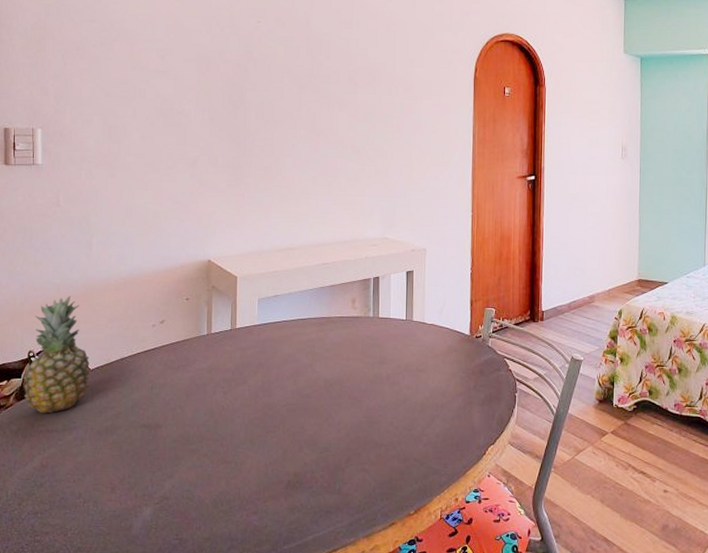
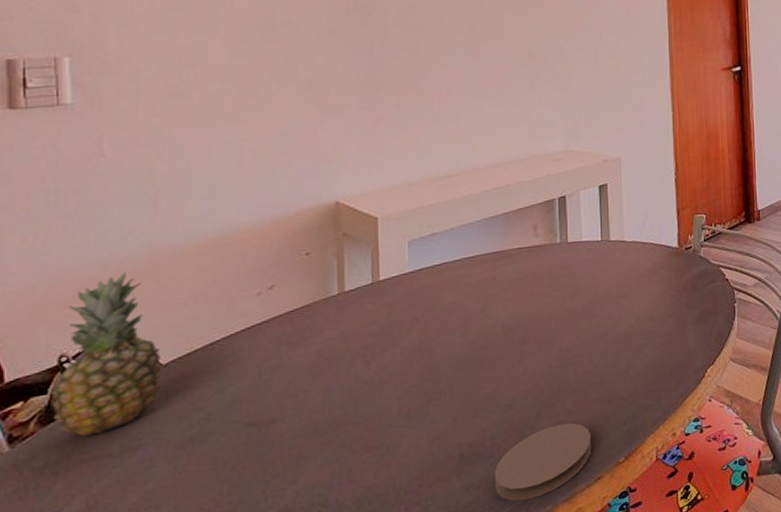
coaster: none [312,471,389,529] -> present [494,423,592,502]

